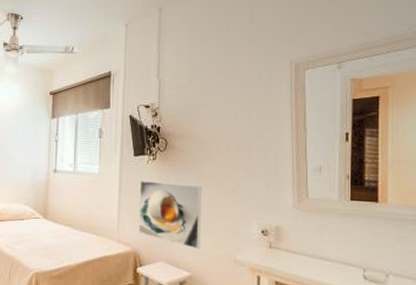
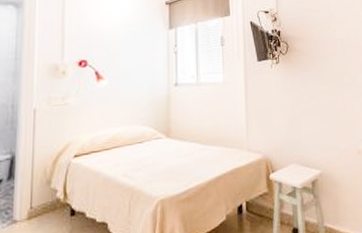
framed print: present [138,181,202,250] -> none [265,84,328,146]

